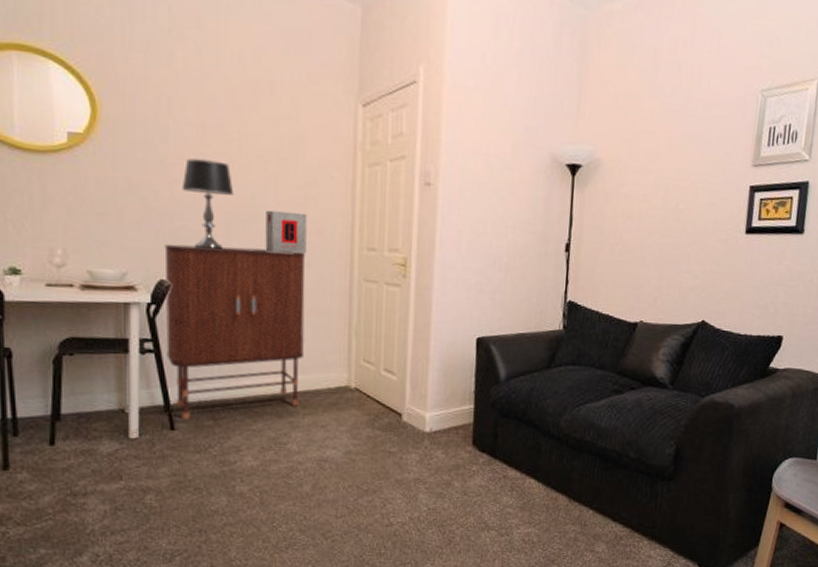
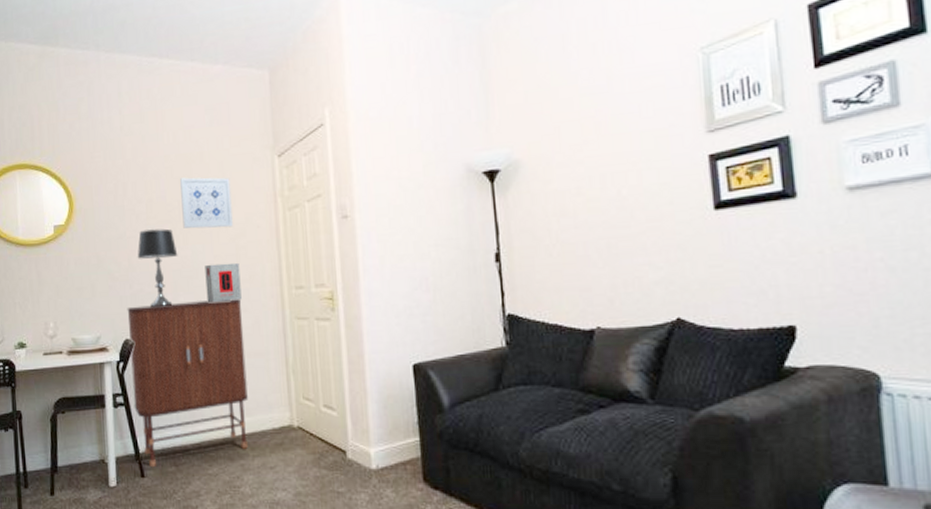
wall art: none [243,107,305,174] -> present [180,177,233,229]

